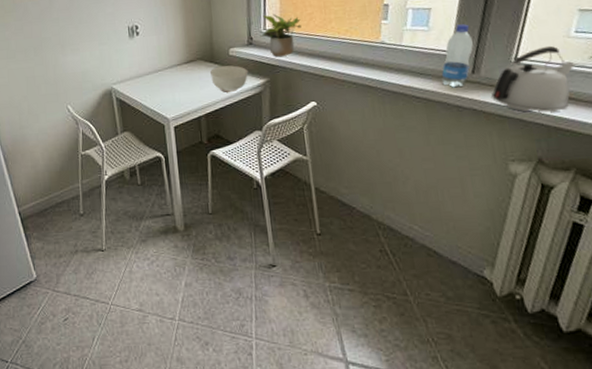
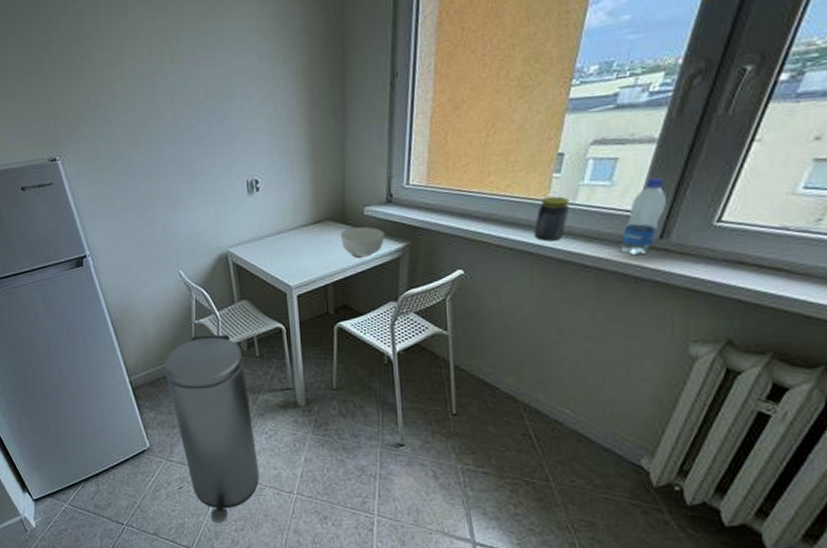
pedal bin: none [52,164,143,355] -> present [164,334,260,523]
potted plant: present [260,13,302,57] -> none [401,165,453,217]
jar: none [371,39,398,77] -> present [533,196,570,241]
kettle: present [491,45,576,112] -> none [680,205,796,286]

